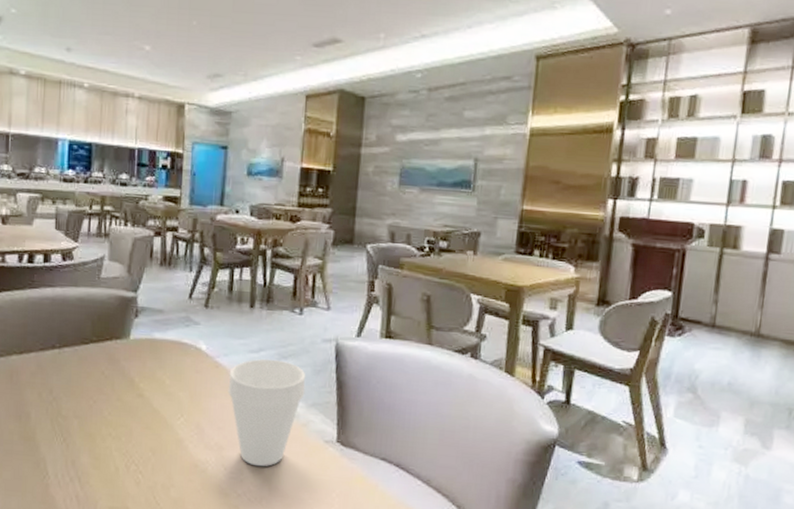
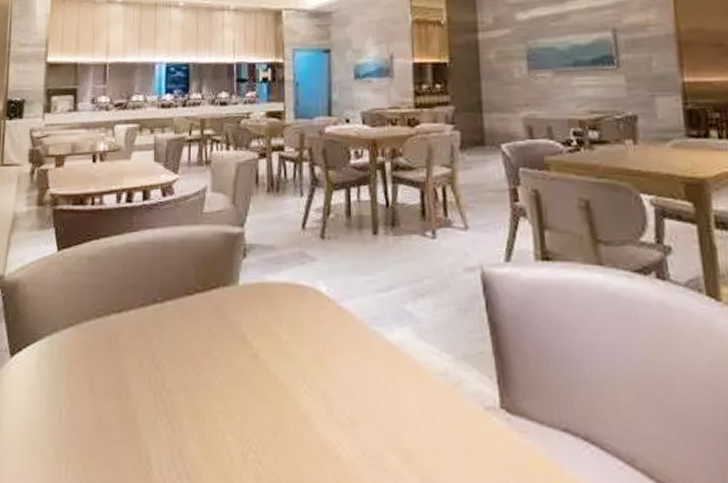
cup: present [228,359,306,467] -> none [356,298,452,449]

